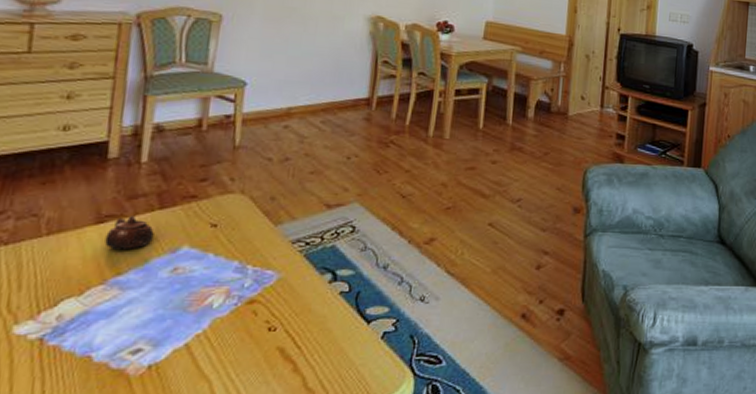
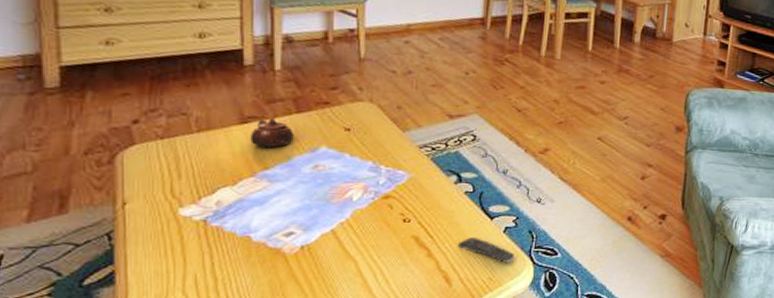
remote control: none [328,346,393,377] -> present [457,237,514,264]

